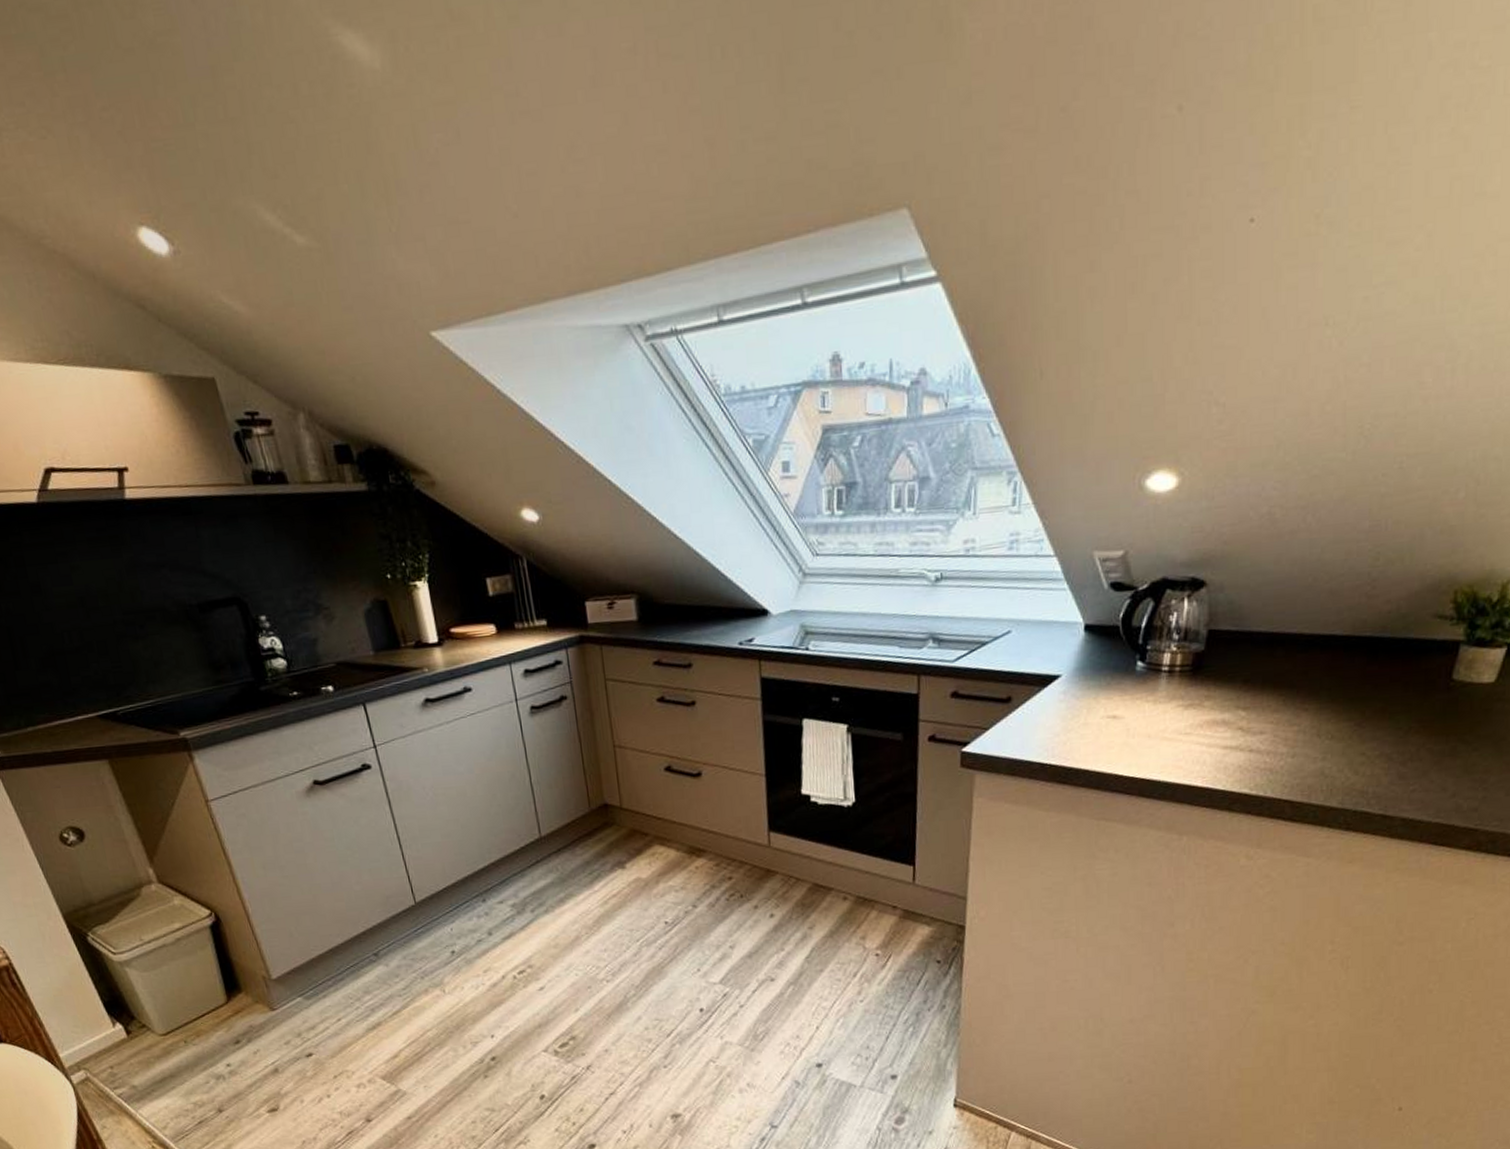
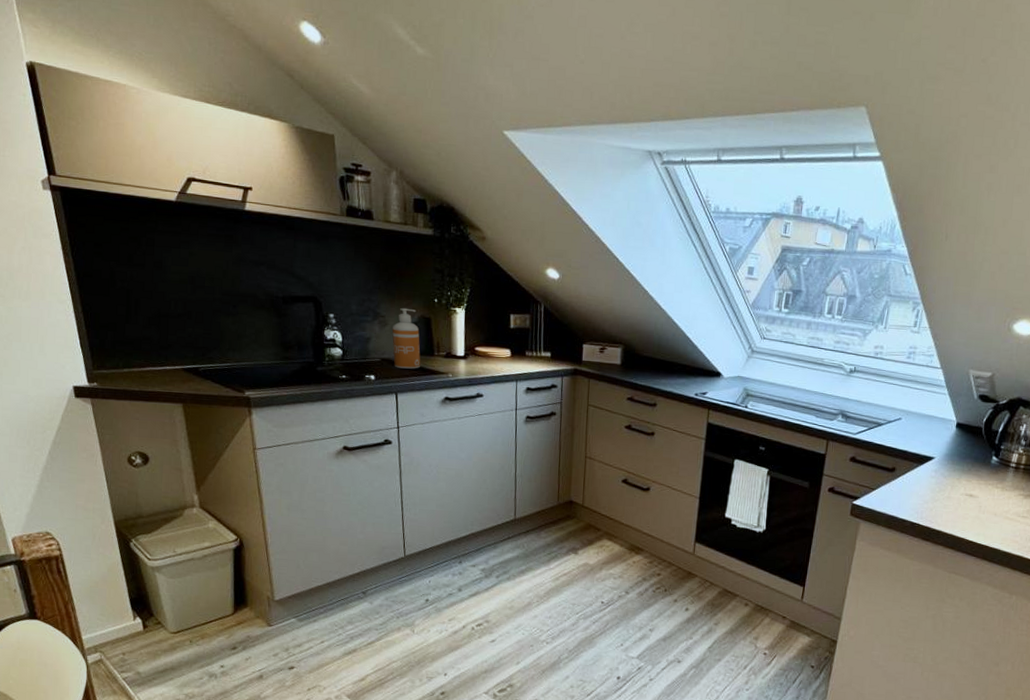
soap dispenser: none [341,592,387,672] -> present [391,307,421,369]

